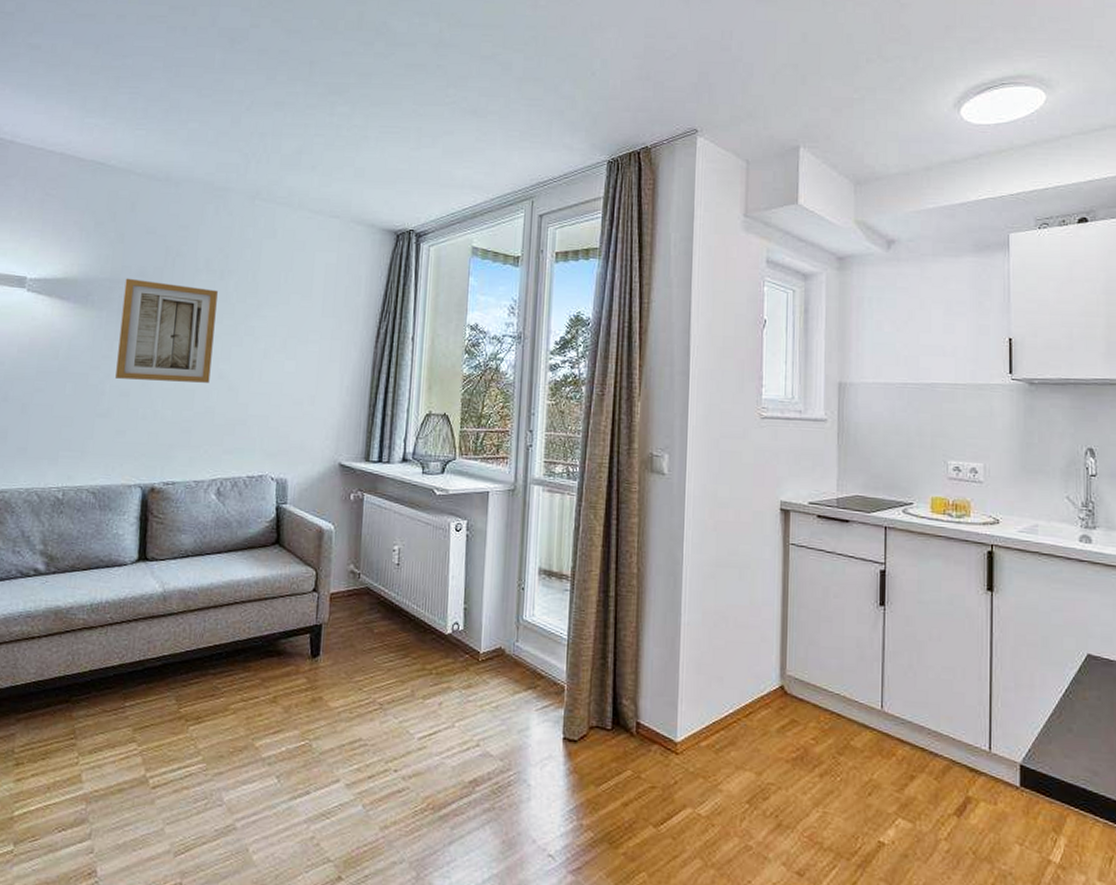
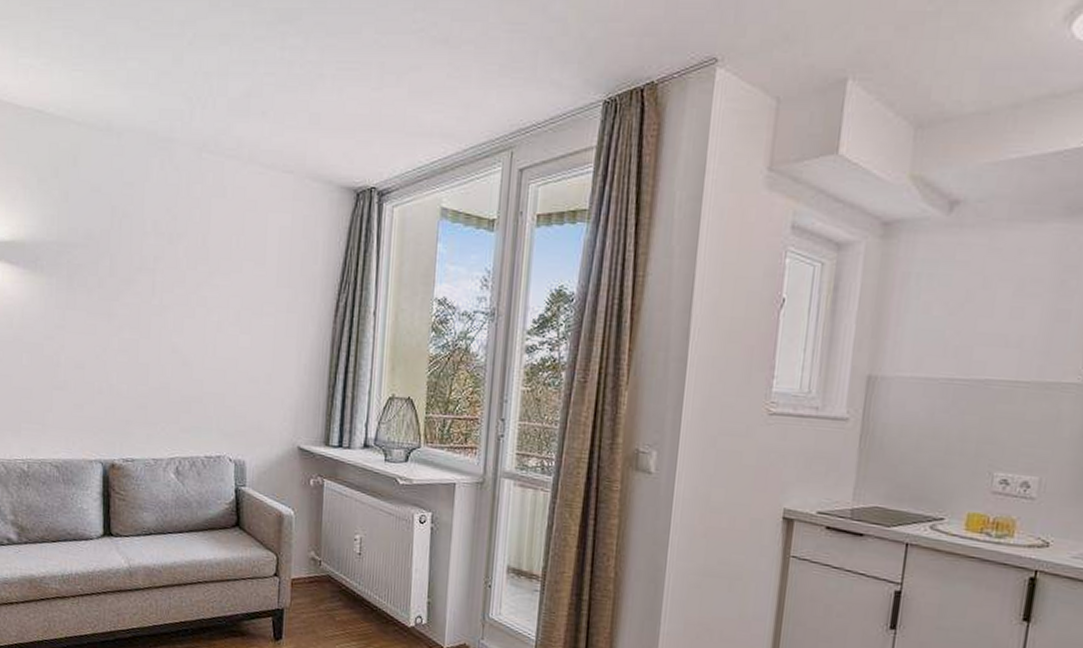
wall art: present [115,278,218,383] -> none [70,241,167,357]

